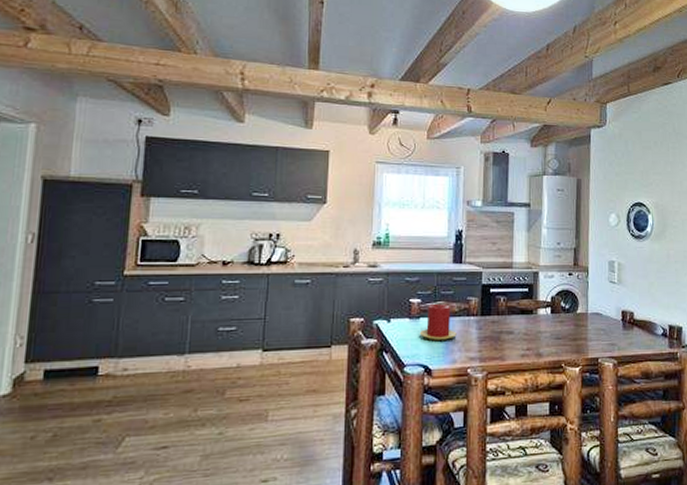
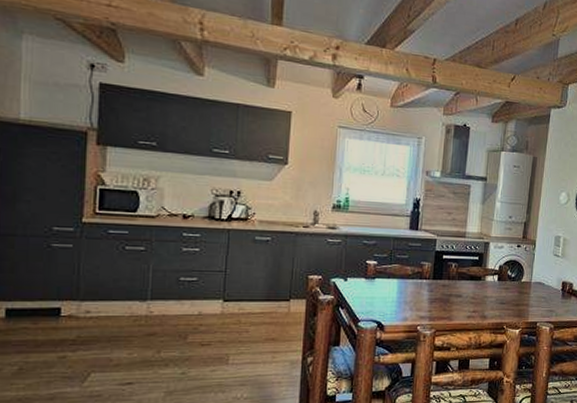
candle: present [419,303,457,341] -> none [374,266,409,300]

